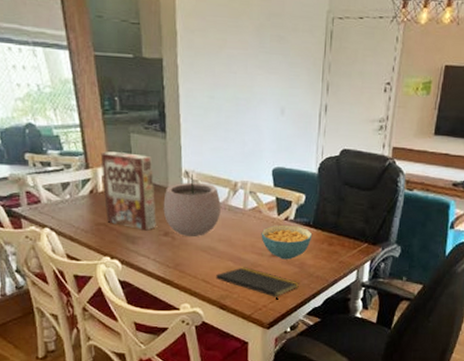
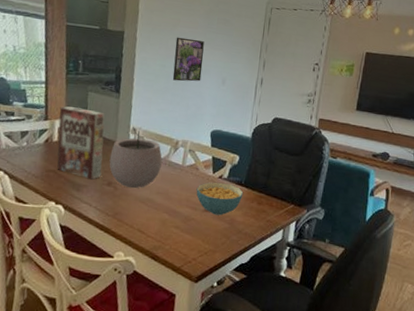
notepad: present [216,267,299,300] -> none [151,219,228,254]
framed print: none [223,61,258,114] -> present [172,37,204,82]

